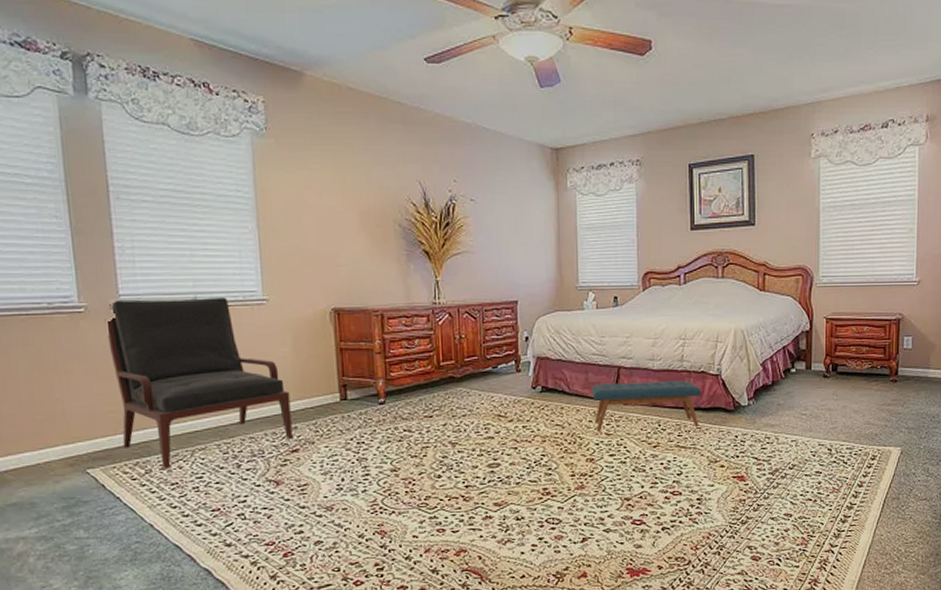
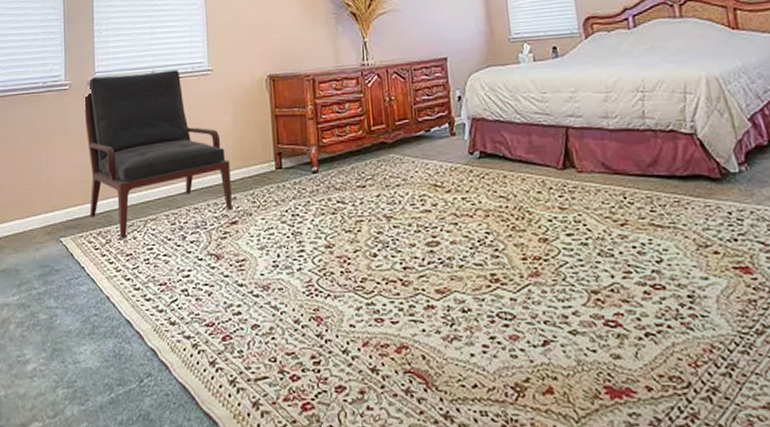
bench: present [591,381,702,431] -> none [536,142,677,205]

